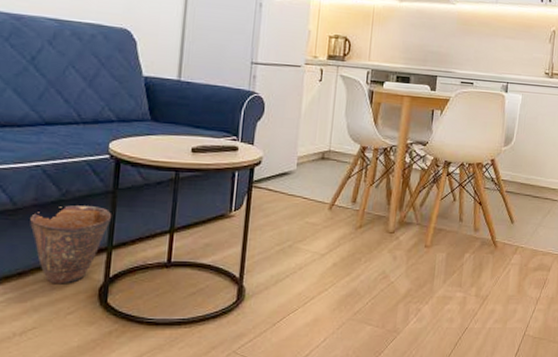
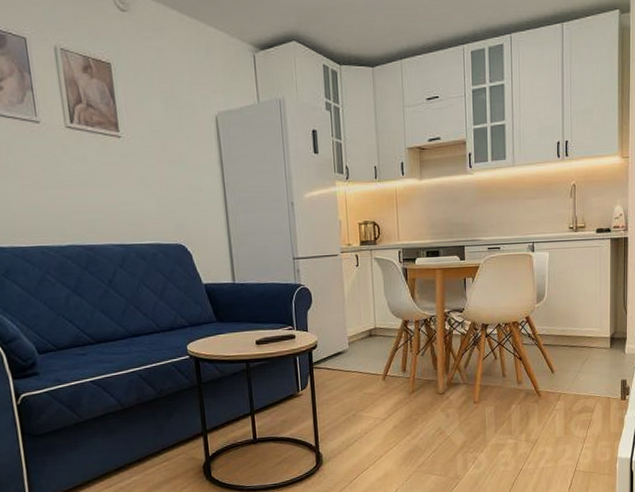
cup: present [30,205,112,284] -> none [137,400,202,466]

